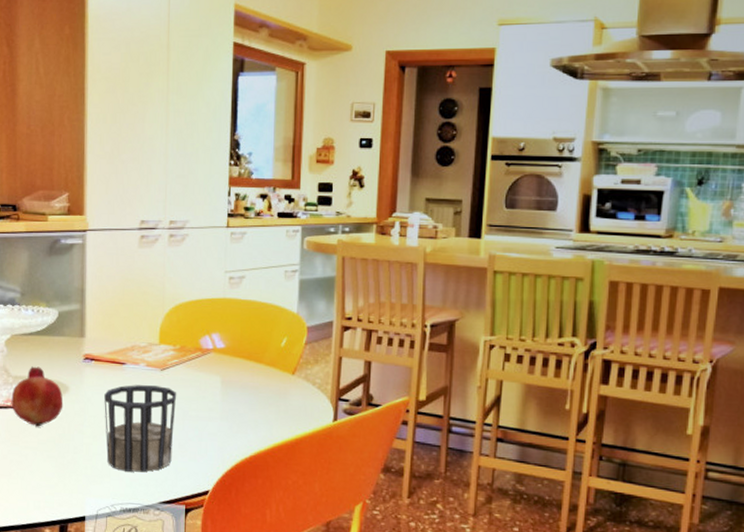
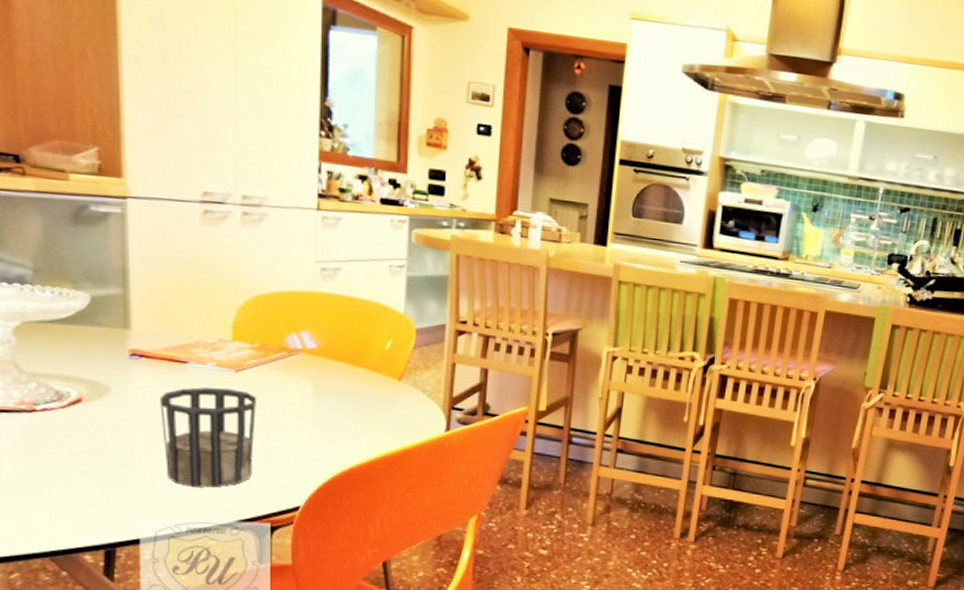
fruit: present [11,366,63,427] -> none [26,361,103,436]

